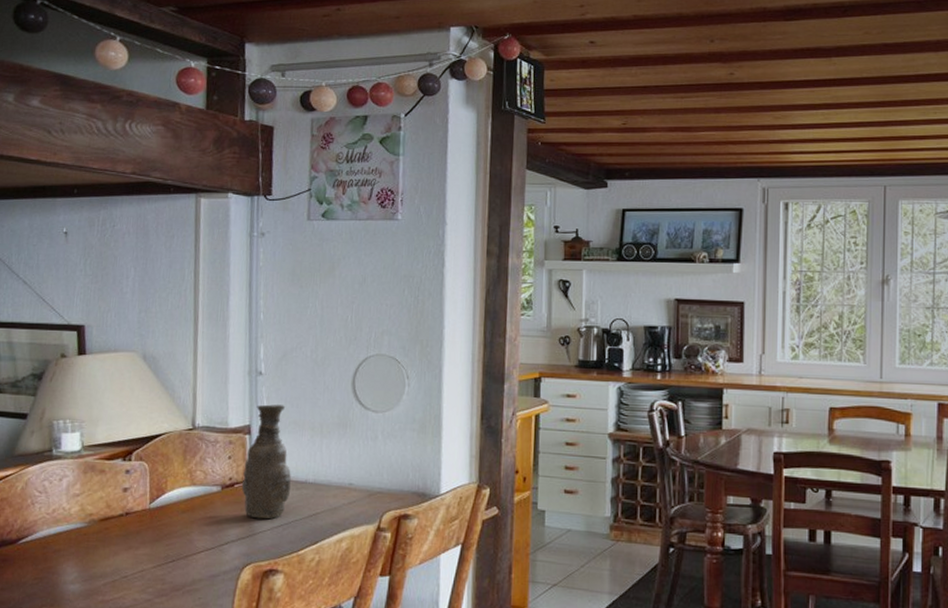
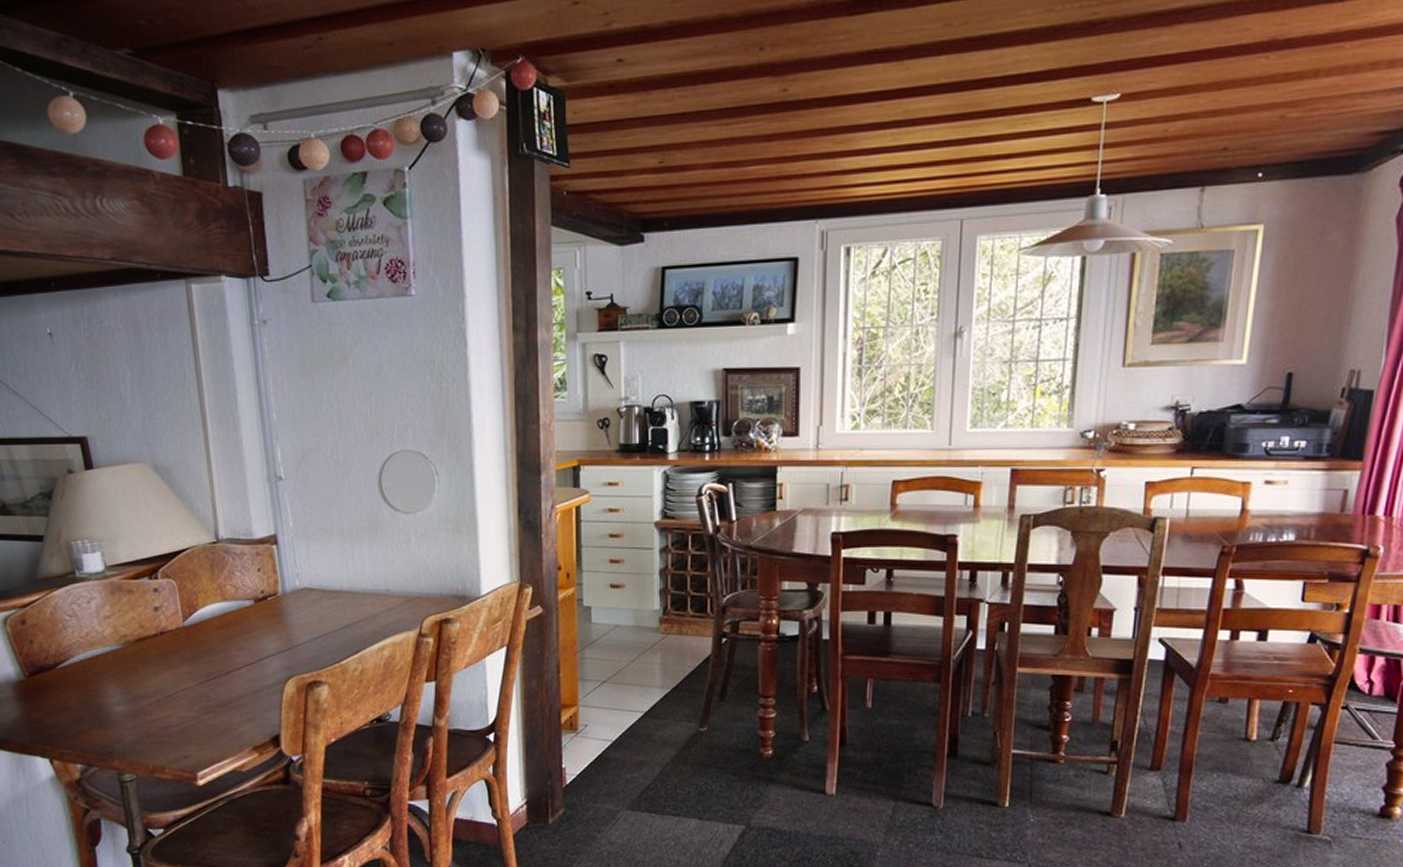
vase: present [242,404,291,520] -> none [275,511,326,631]

